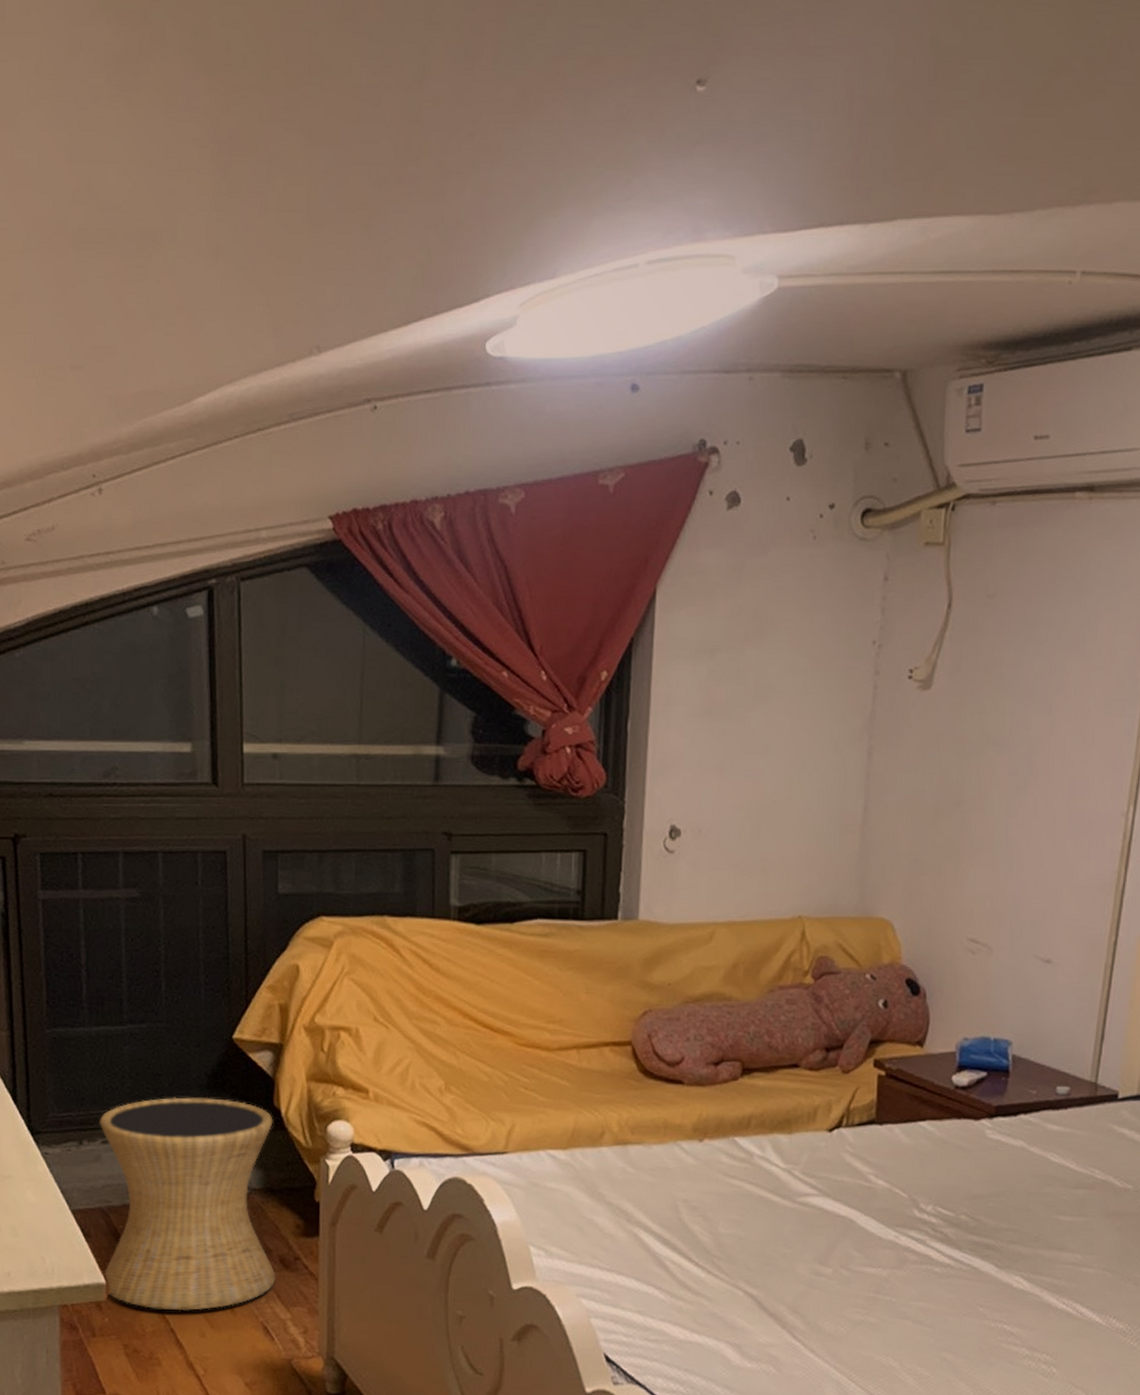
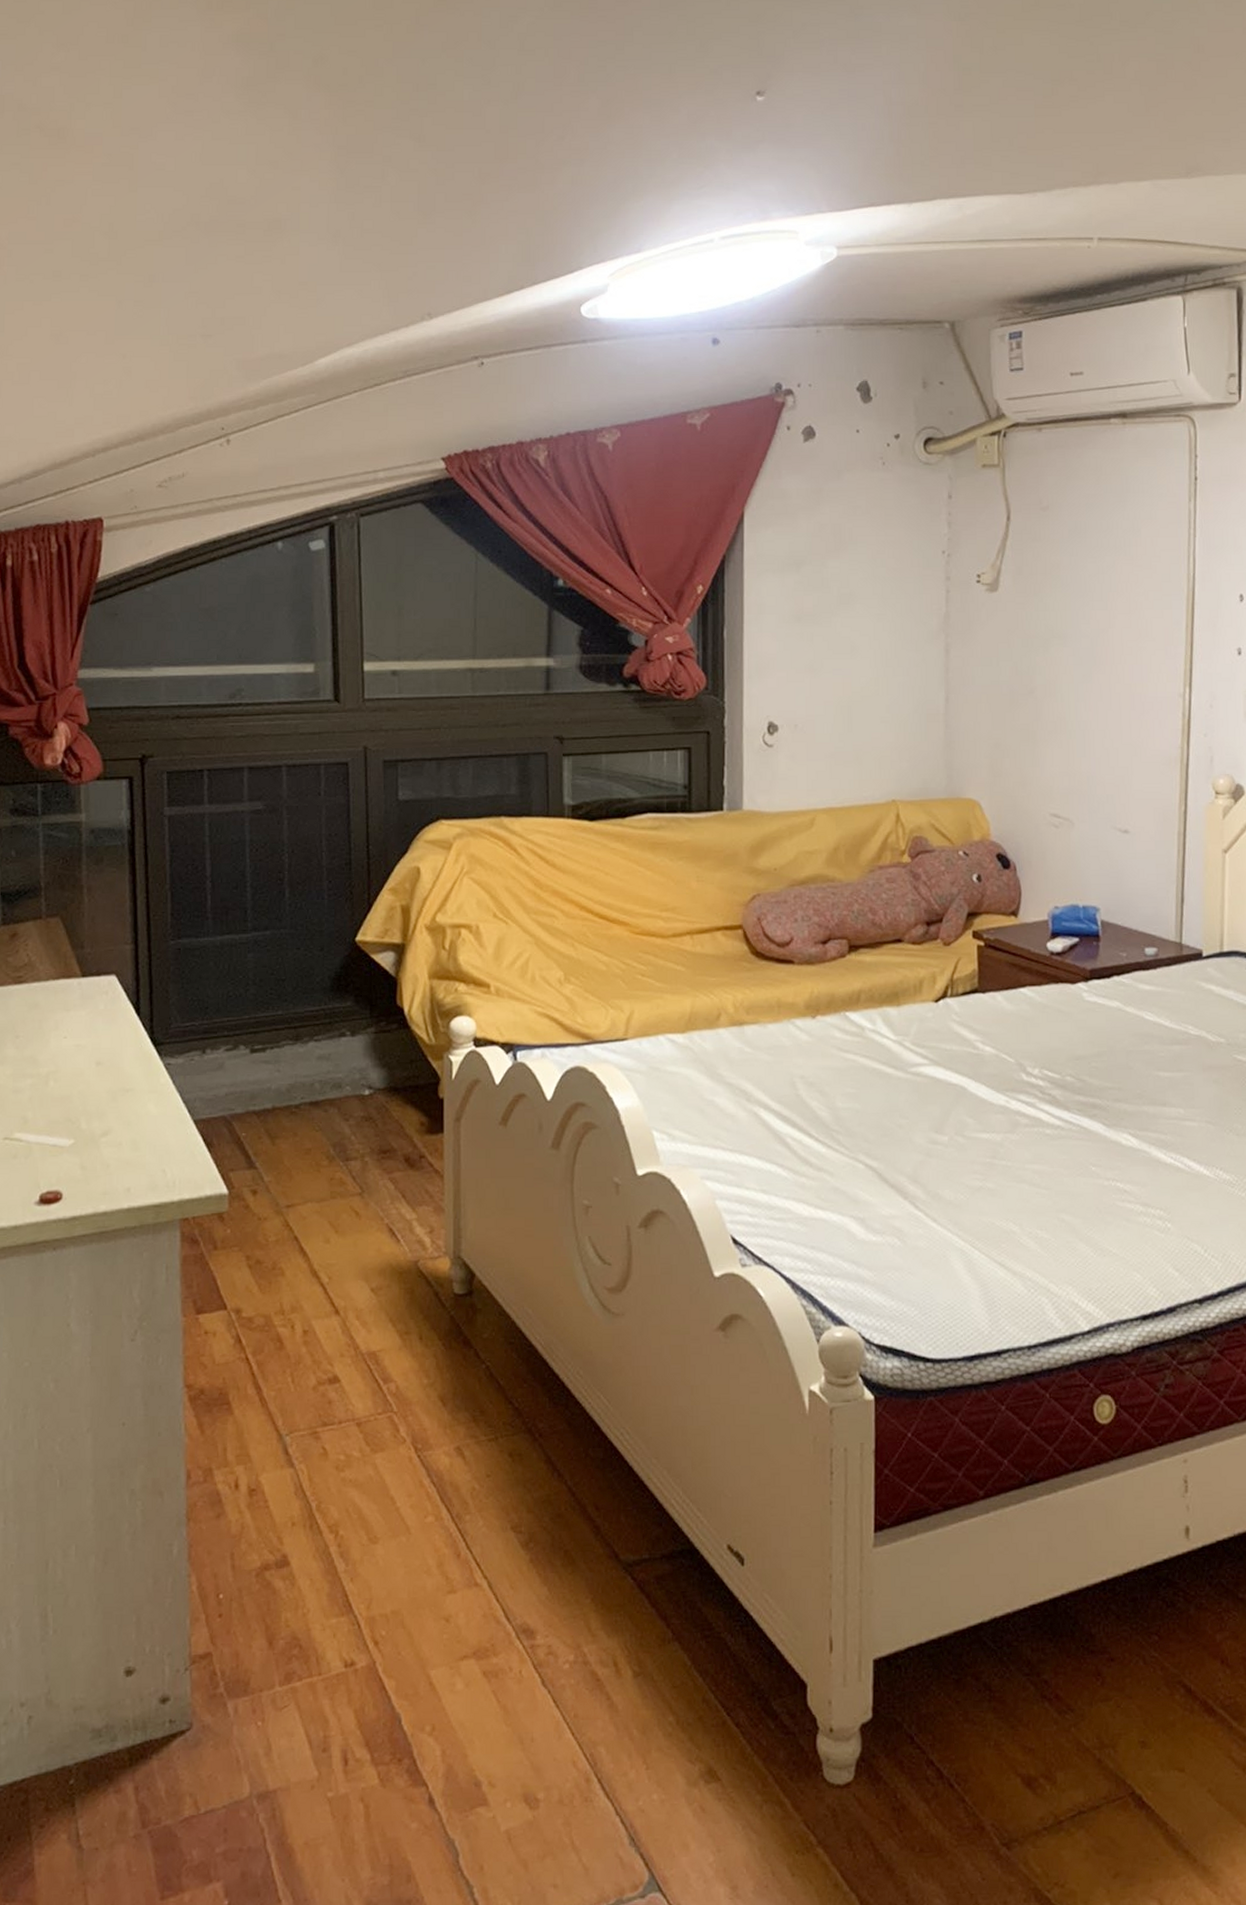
side table: present [98,1097,276,1311] -> none [222,1000,401,1218]

